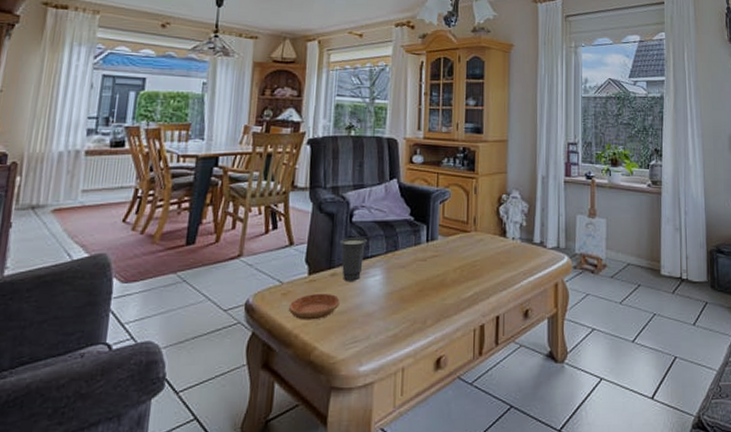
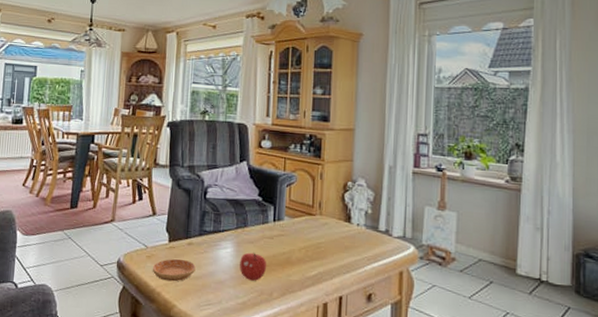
cup: present [339,237,367,281] -> none [195,212,219,251]
fruit: none [390,278,420,309] -> present [240,252,267,281]

